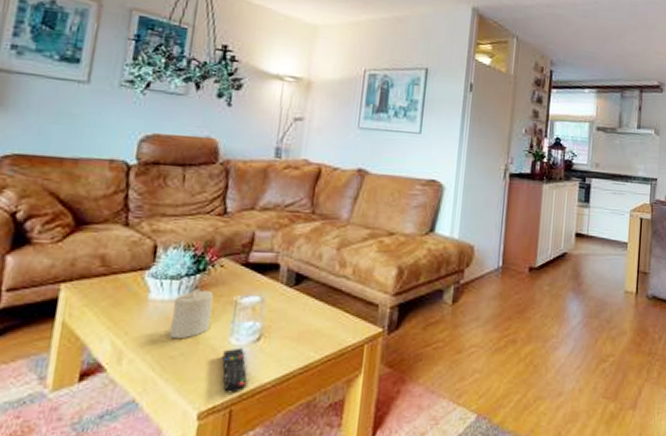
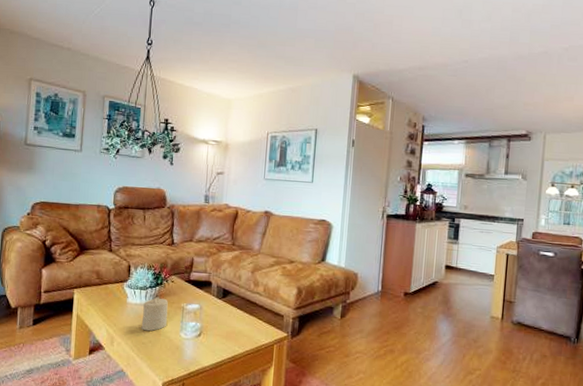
remote control: present [222,347,248,394] -> none [176,340,194,372]

